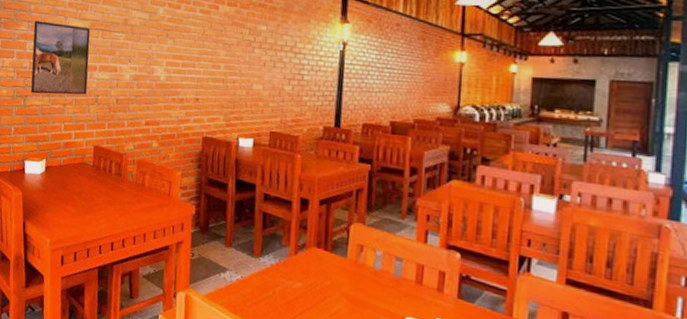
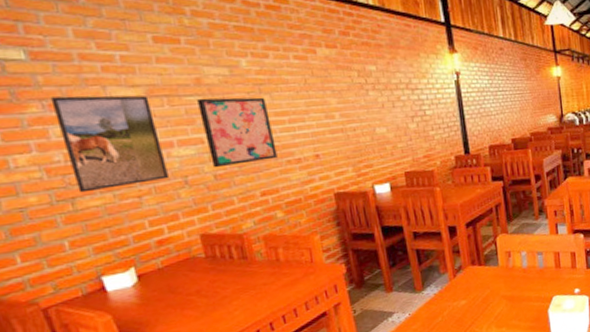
wall art: none [117,35,169,95] -> present [197,97,278,168]

